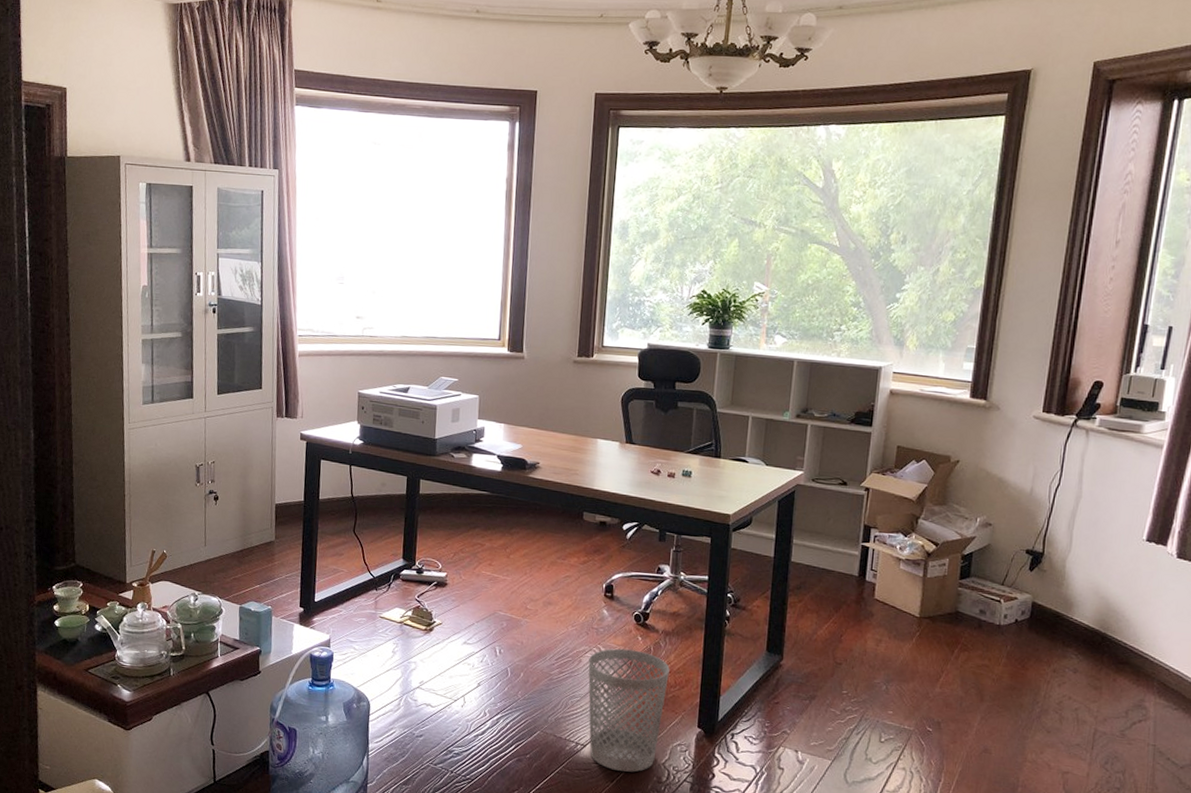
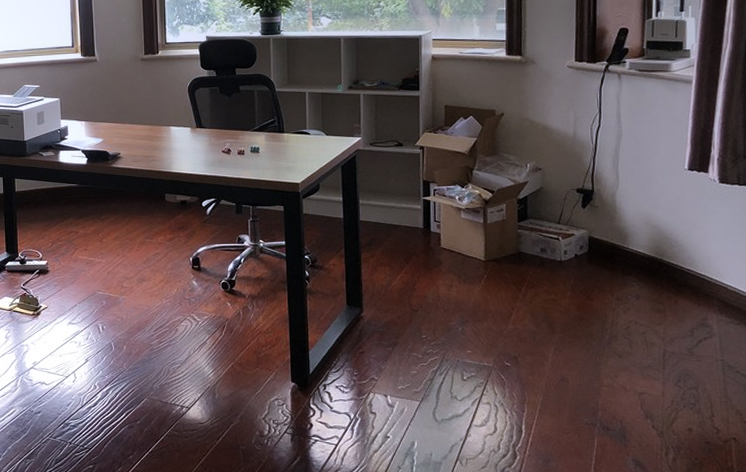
wastebasket: present [588,648,670,772] -> none [184,315,260,429]

